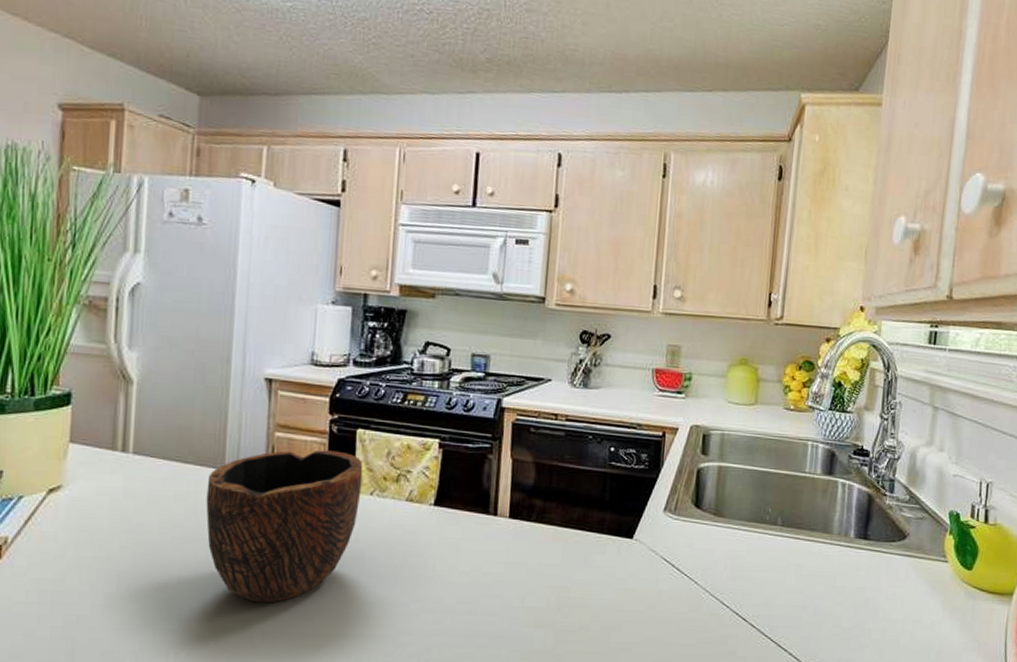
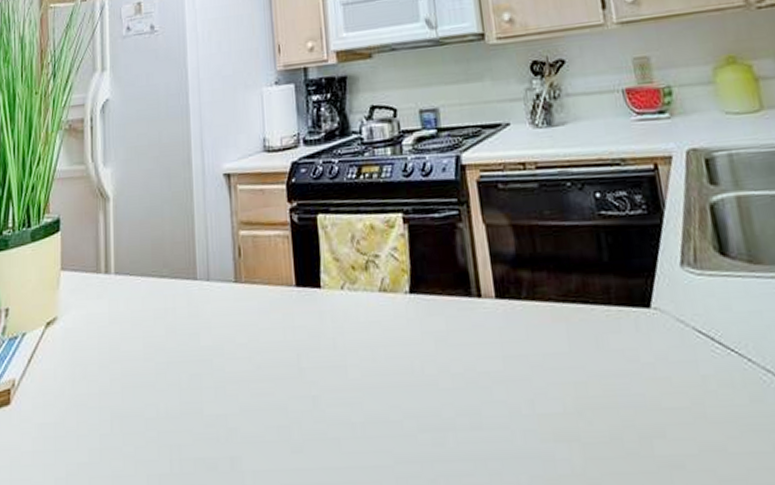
bowl: present [206,449,363,603] -> none [182,242,332,434]

